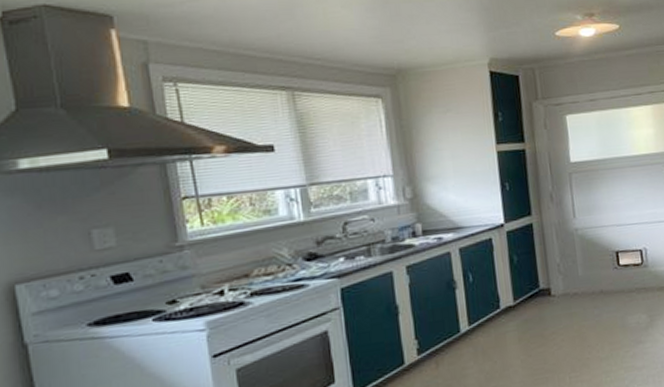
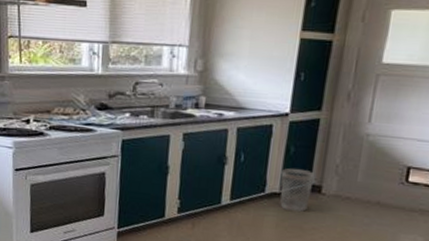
wastebasket: none [510,275,543,321] -> present [280,168,315,212]

